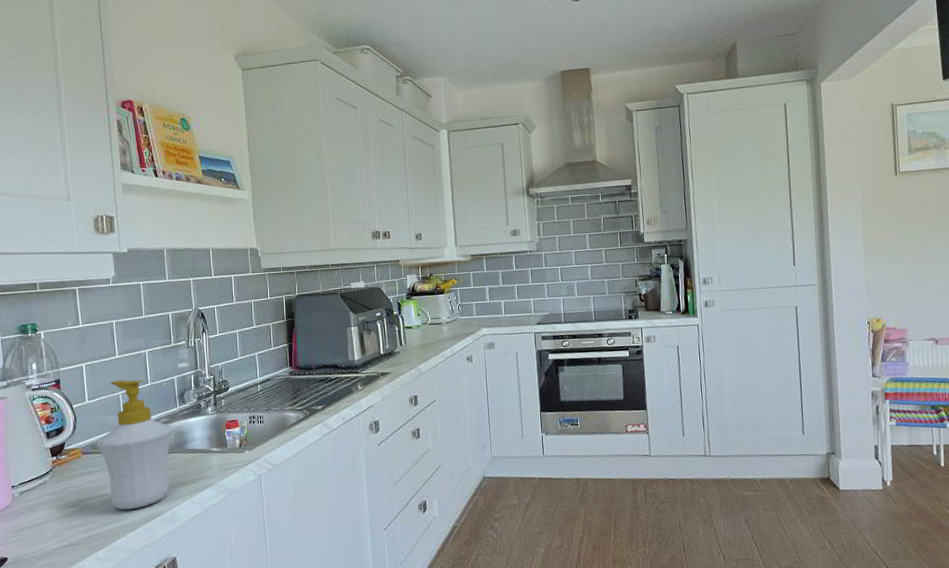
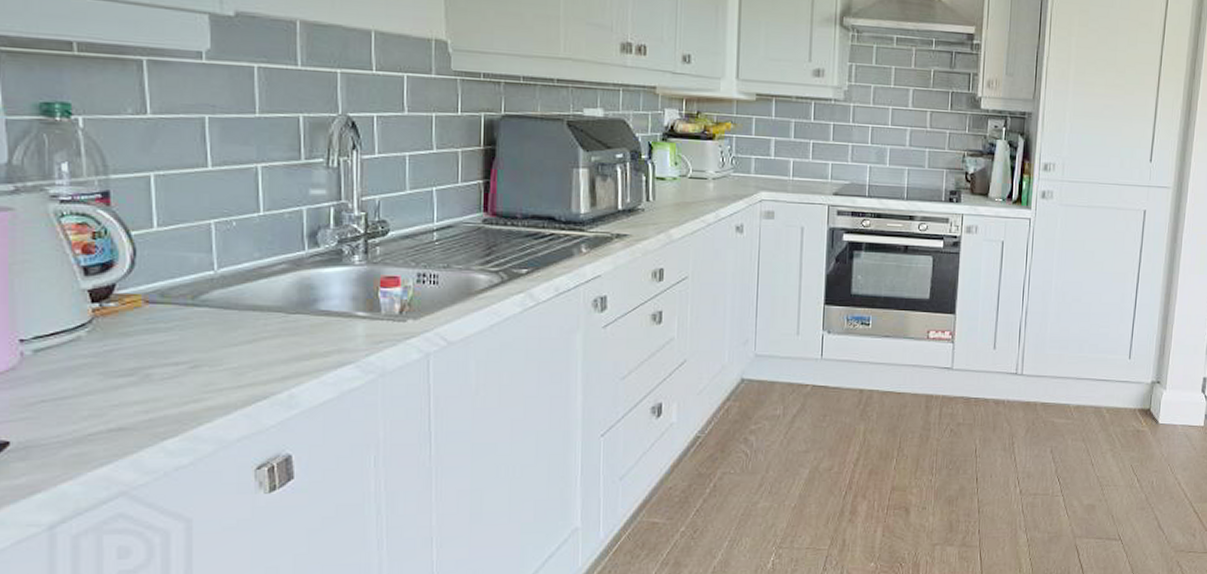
soap bottle: present [97,379,174,510] -> none [170,202,298,387]

